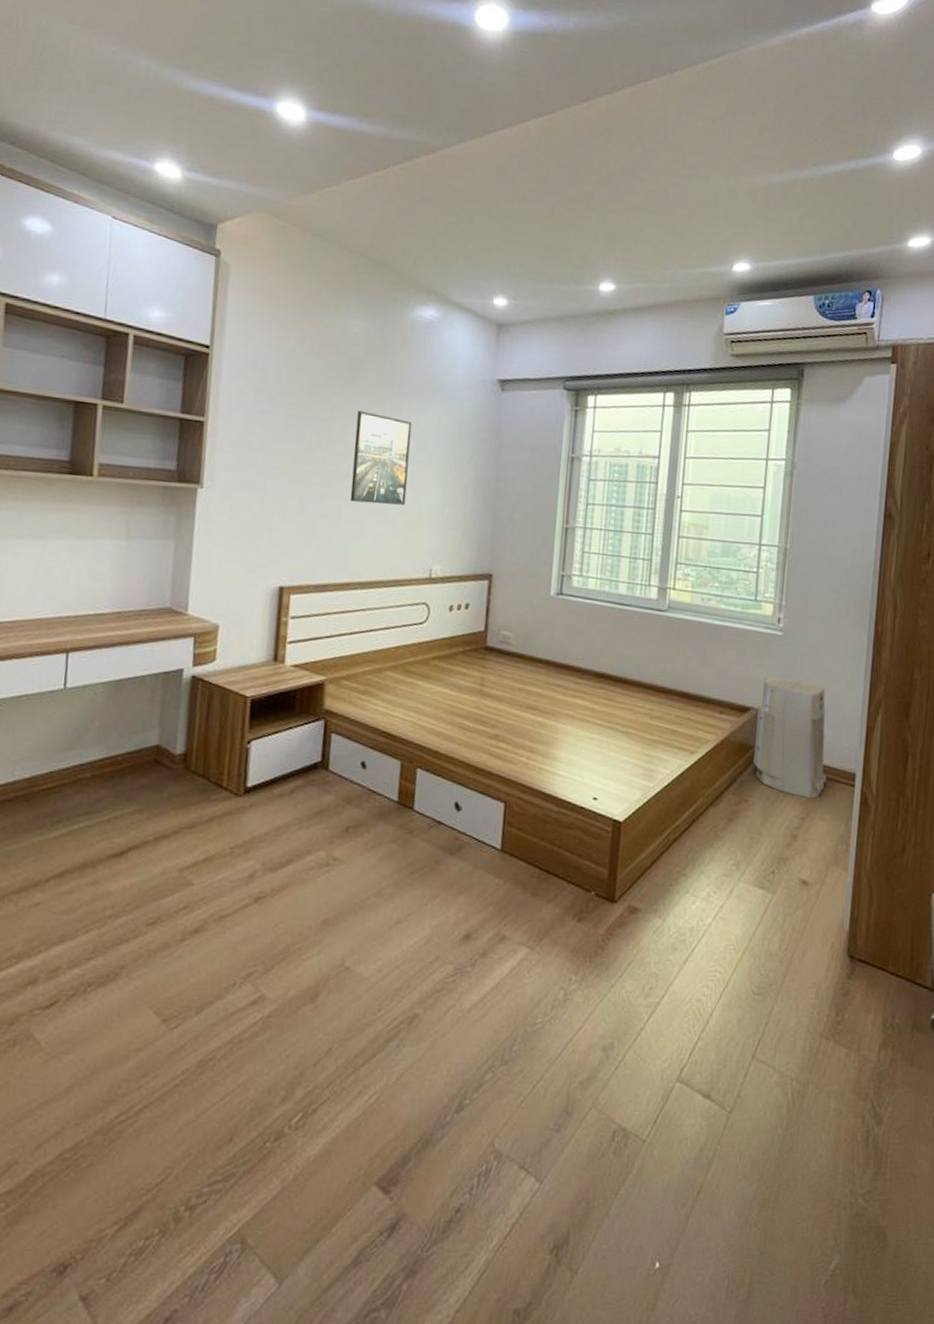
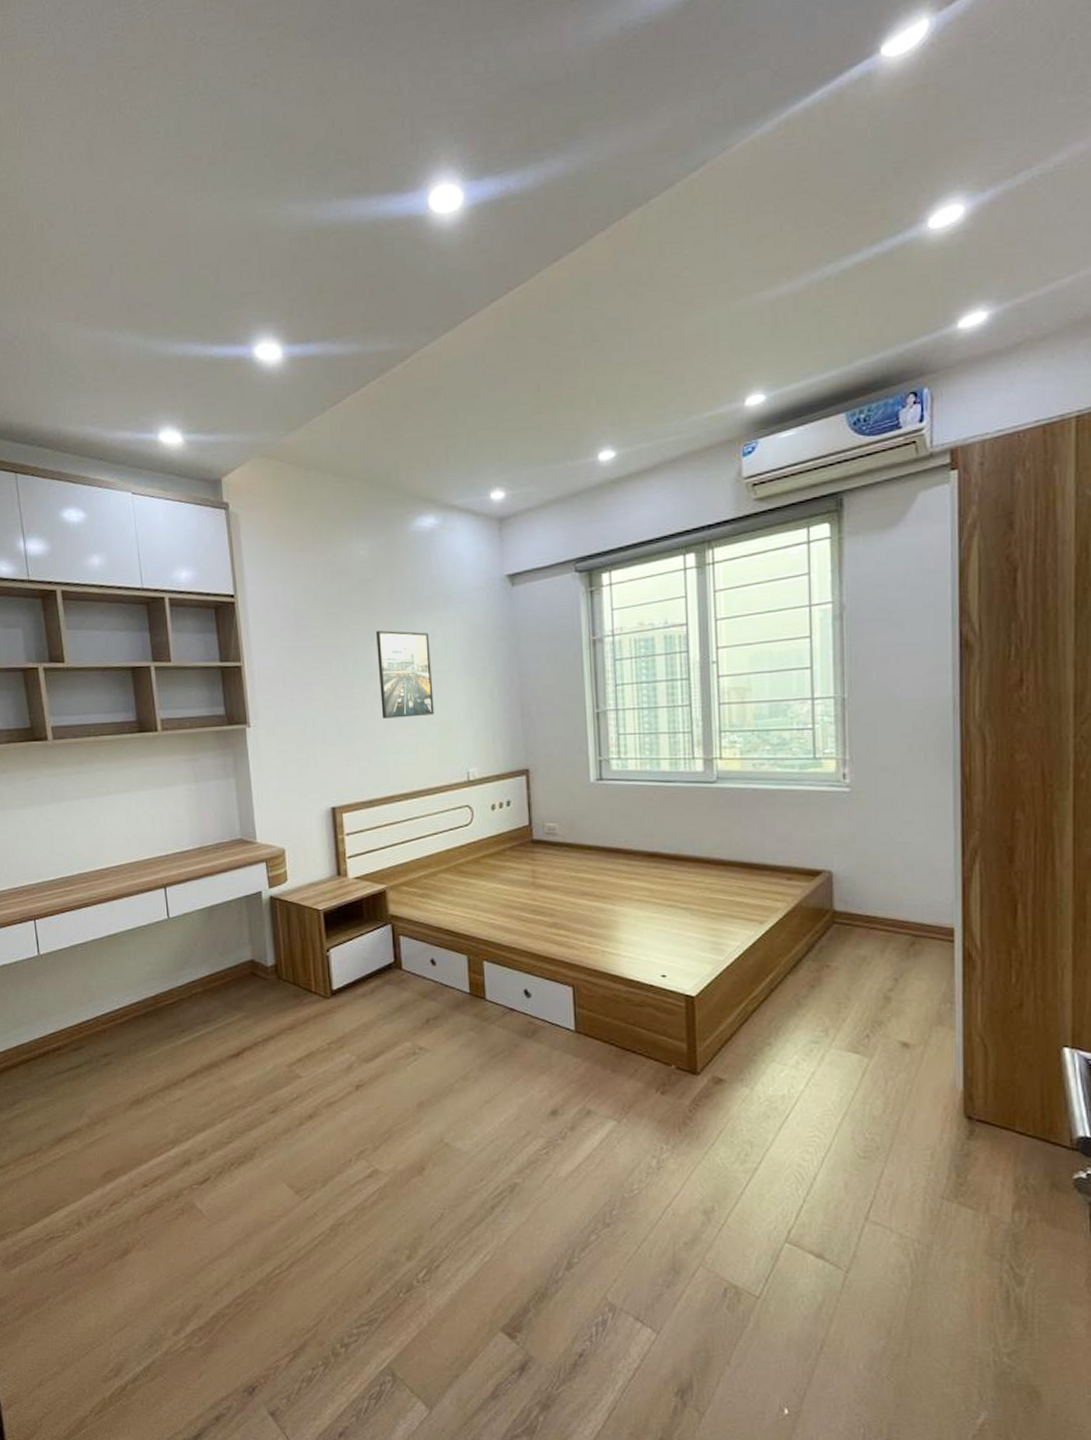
air purifier: present [753,676,827,799] -> none [831,835,920,959]

